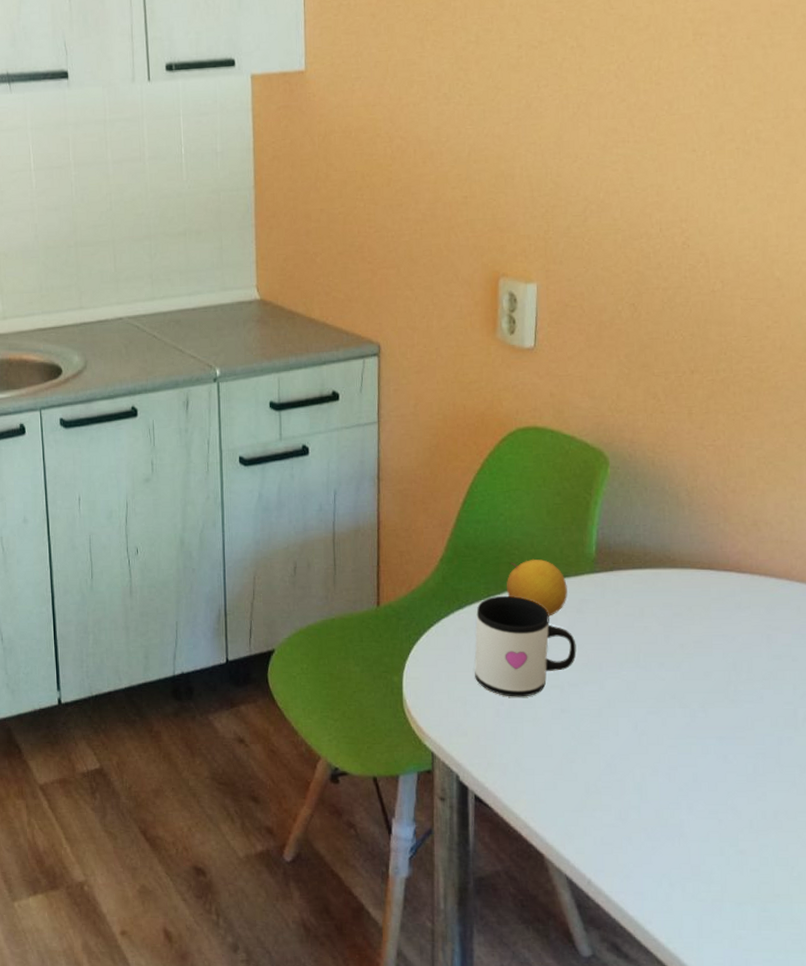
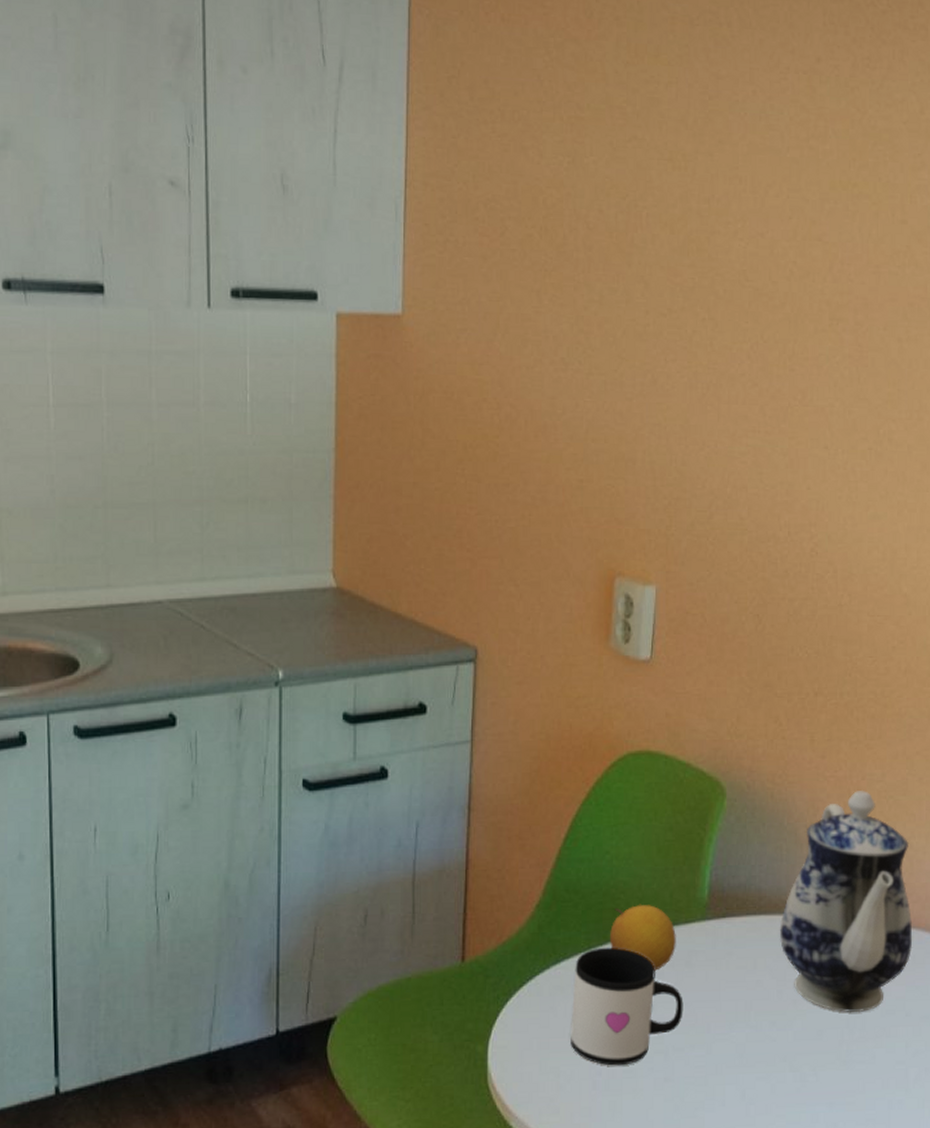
teapot: none [664,457,797,657] -> present [779,791,913,1013]

